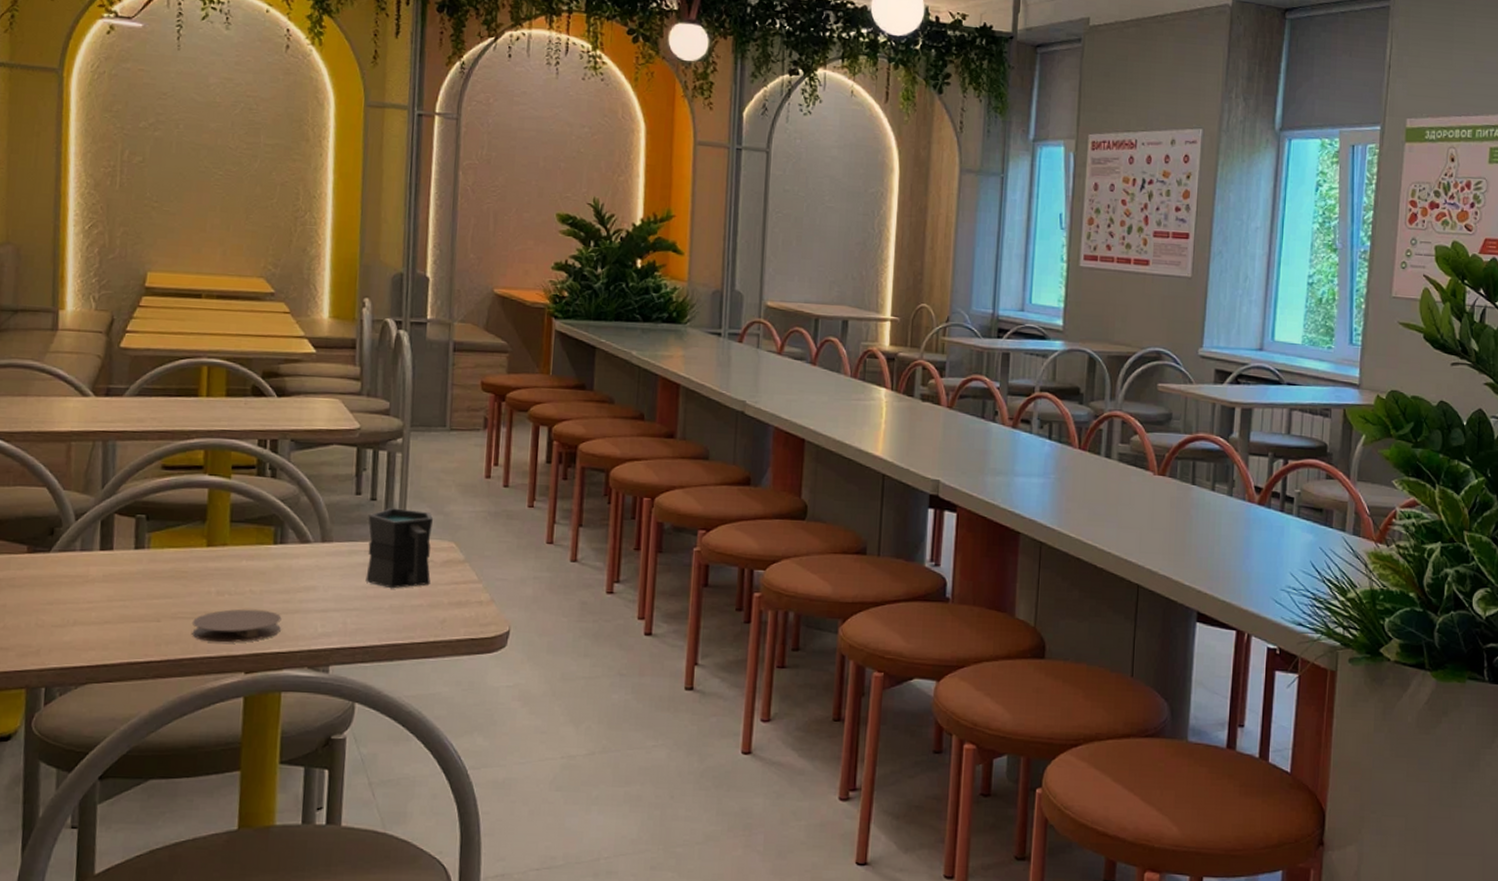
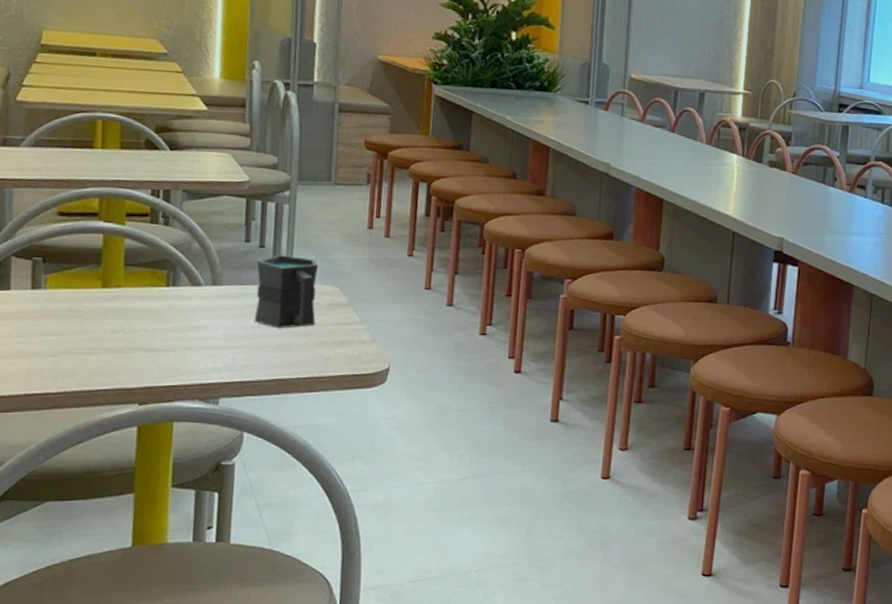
coaster: present [191,609,282,643] -> none [87,345,174,377]

